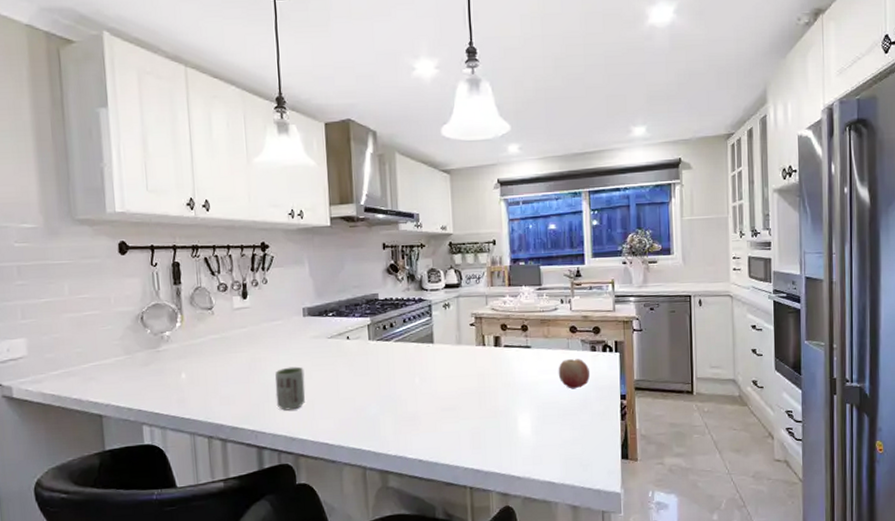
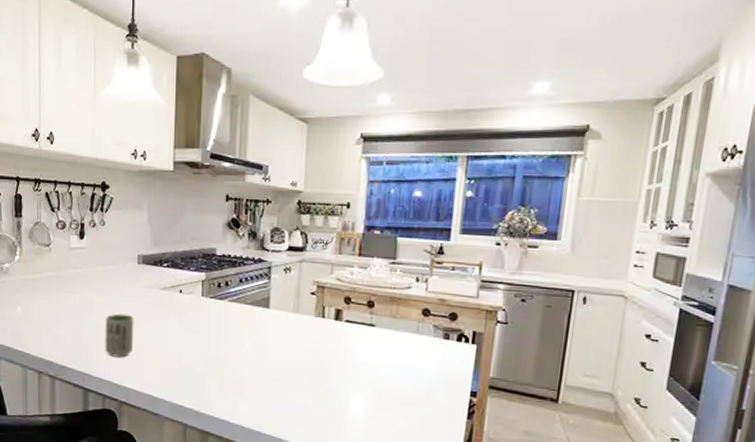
fruit: present [558,359,590,389] -> none [402,344,439,378]

